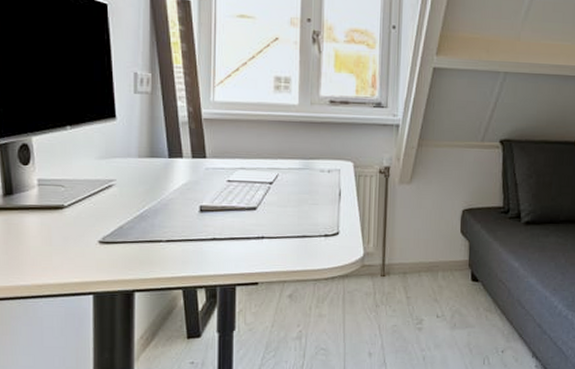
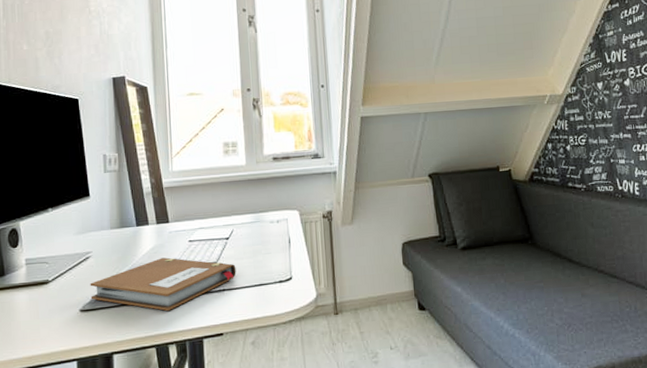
notebook: none [112,195,278,254] -> present [90,257,236,312]

